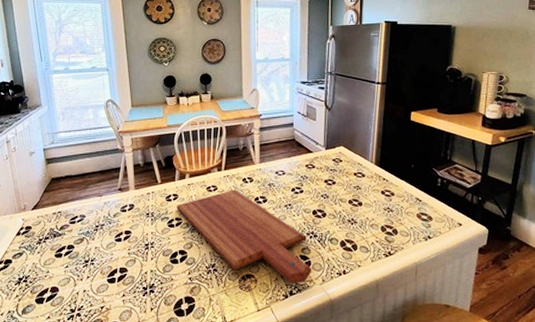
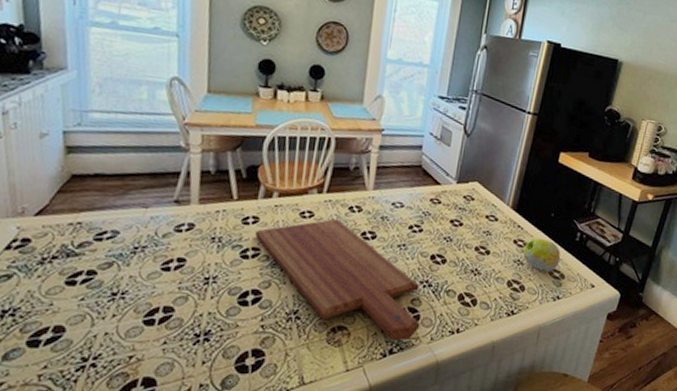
fruit: none [391,187,425,216] -> present [523,238,560,273]

